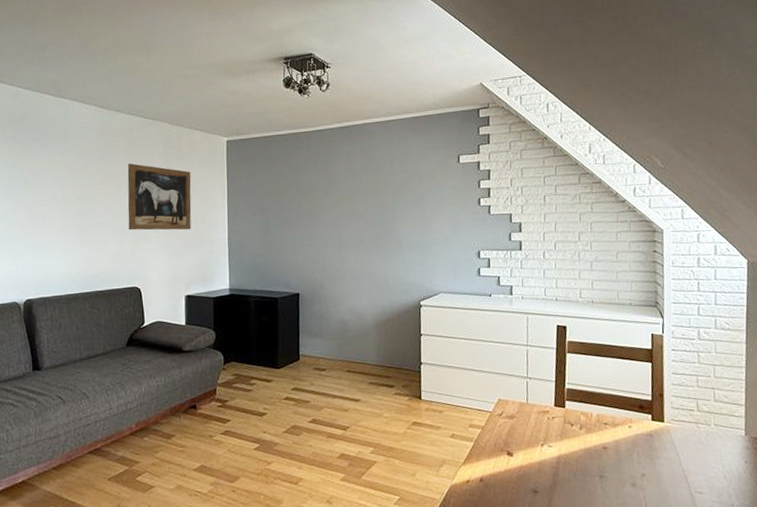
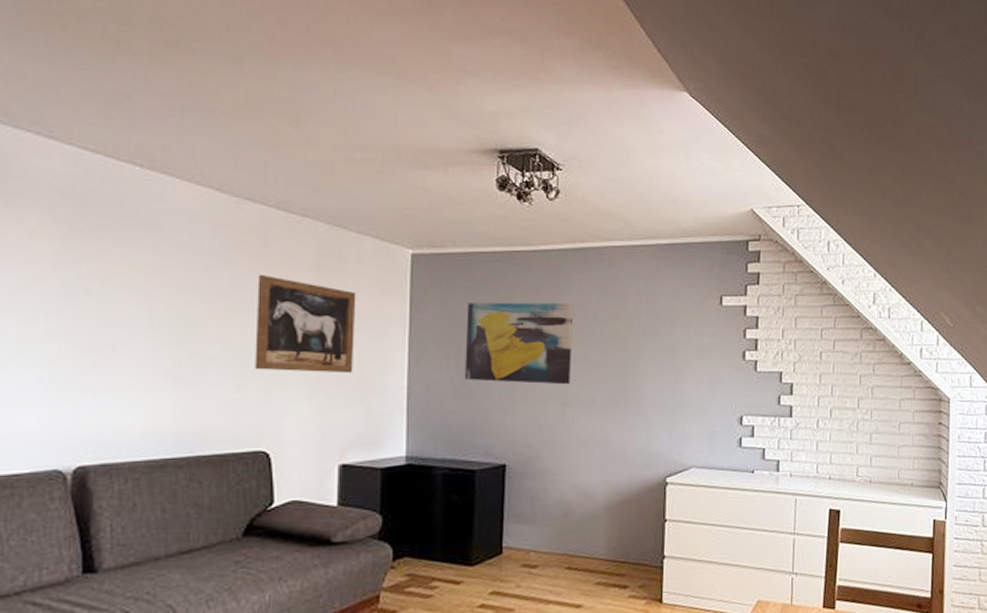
wall art: none [266,168,344,232] -> present [464,302,574,385]

